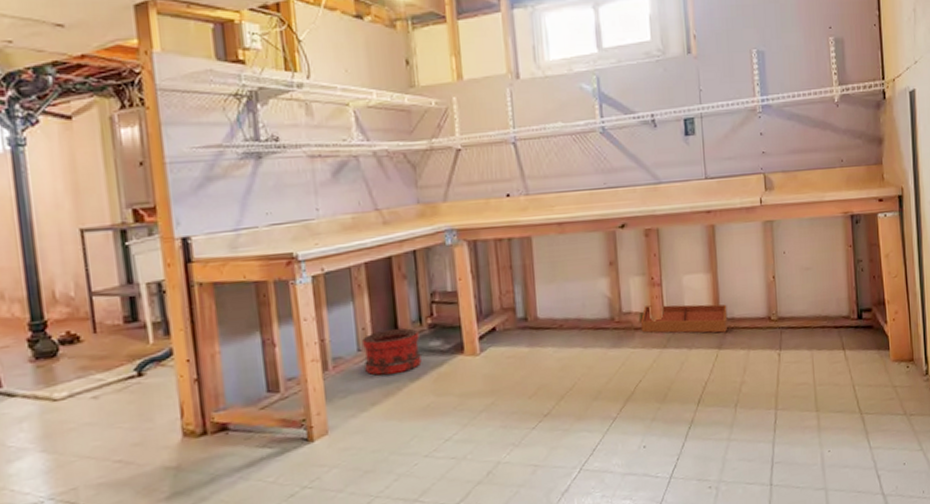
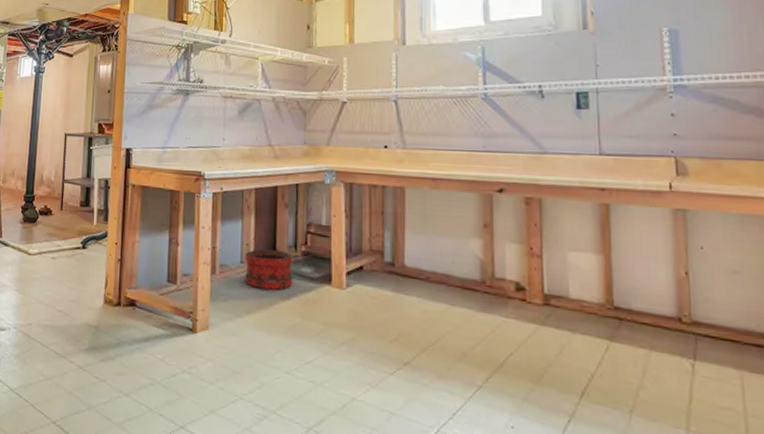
storage bin: present [641,304,728,333] -> none [516,276,624,324]

